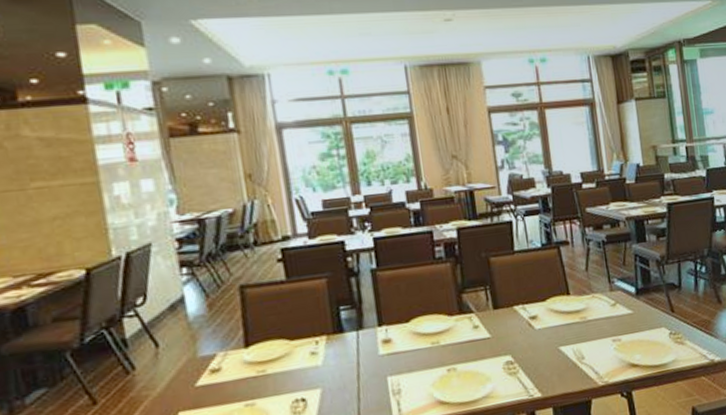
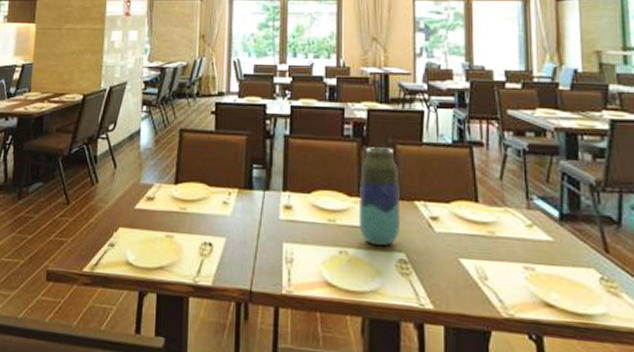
vase: none [458,262,504,355] -> present [358,147,401,246]

